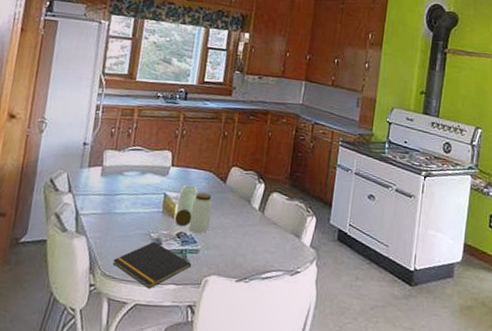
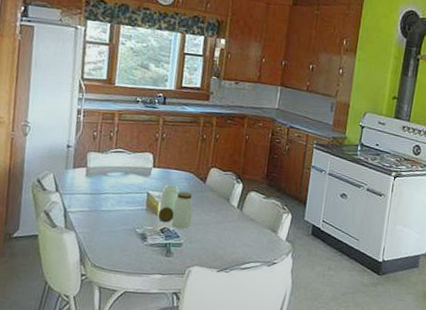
notepad: present [113,241,192,289] -> none [101,236,176,279]

